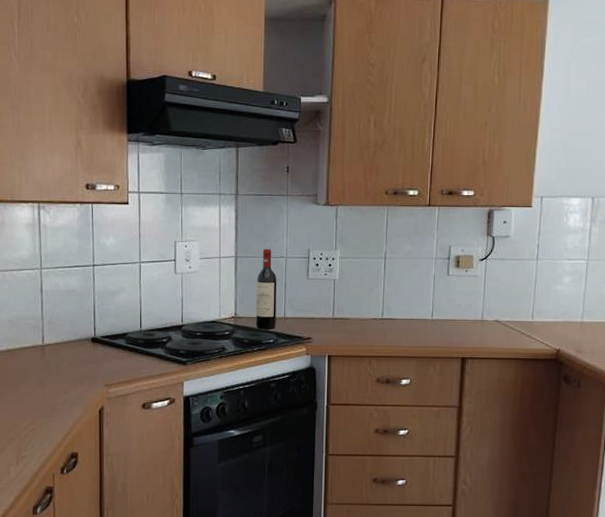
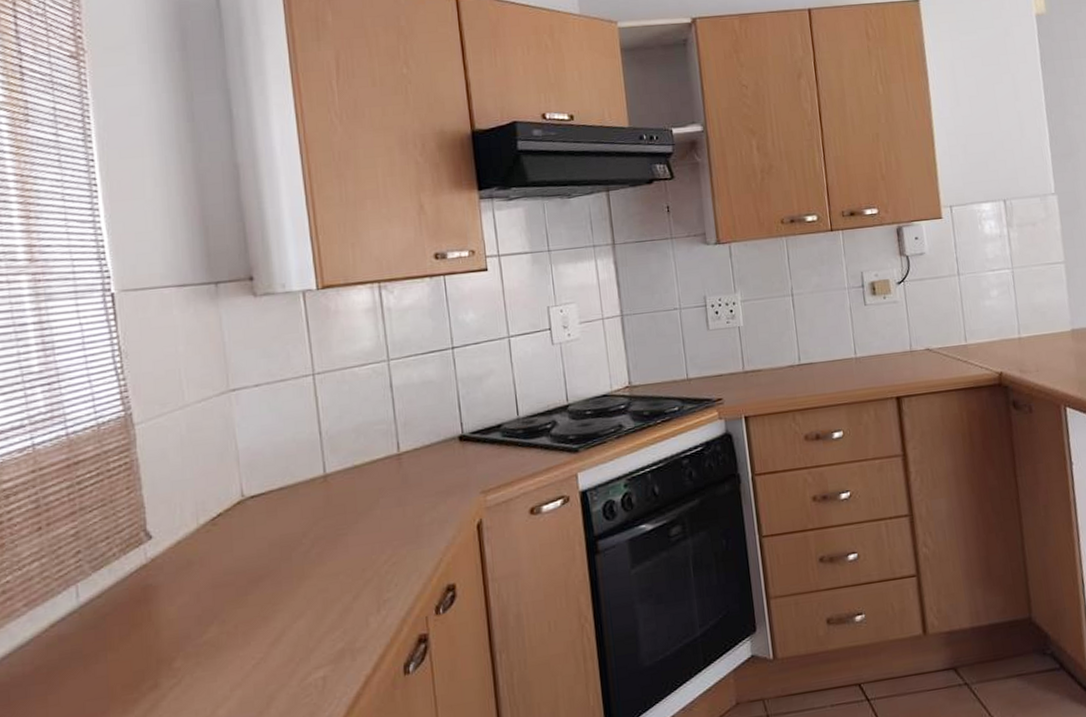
wine bottle: present [255,249,277,329] -> none [648,301,679,397]

